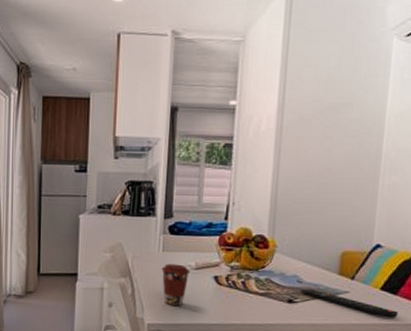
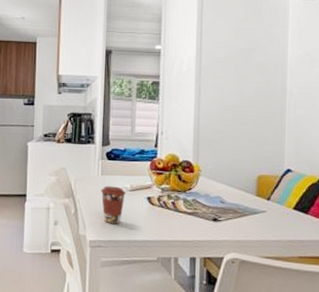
remote control: present [300,288,398,319] -> none [223,208,310,235]

